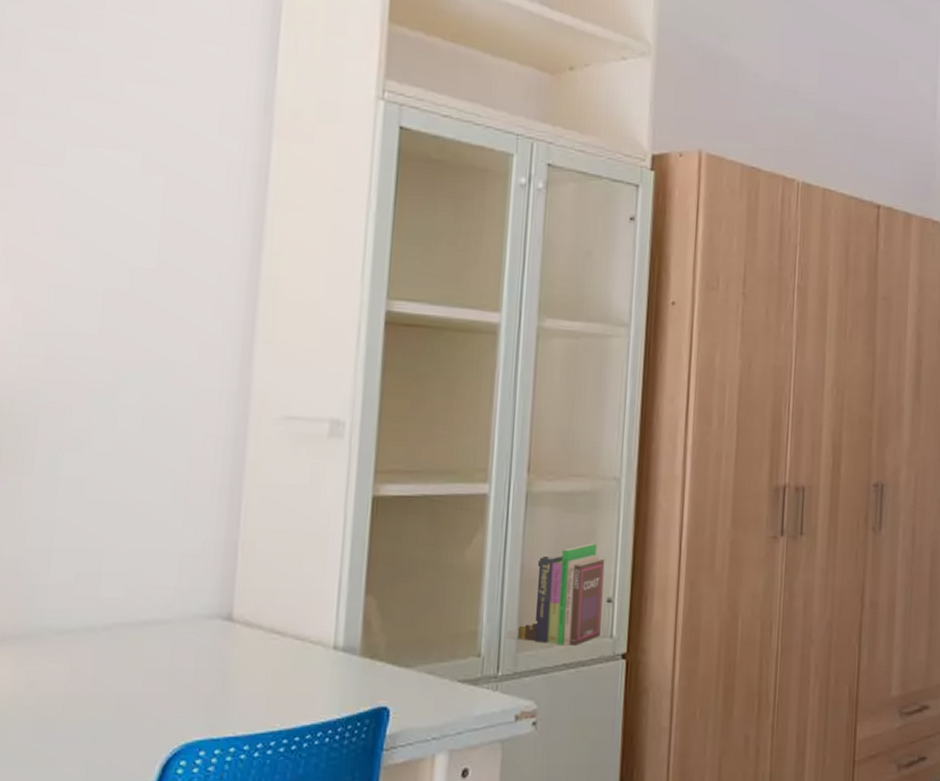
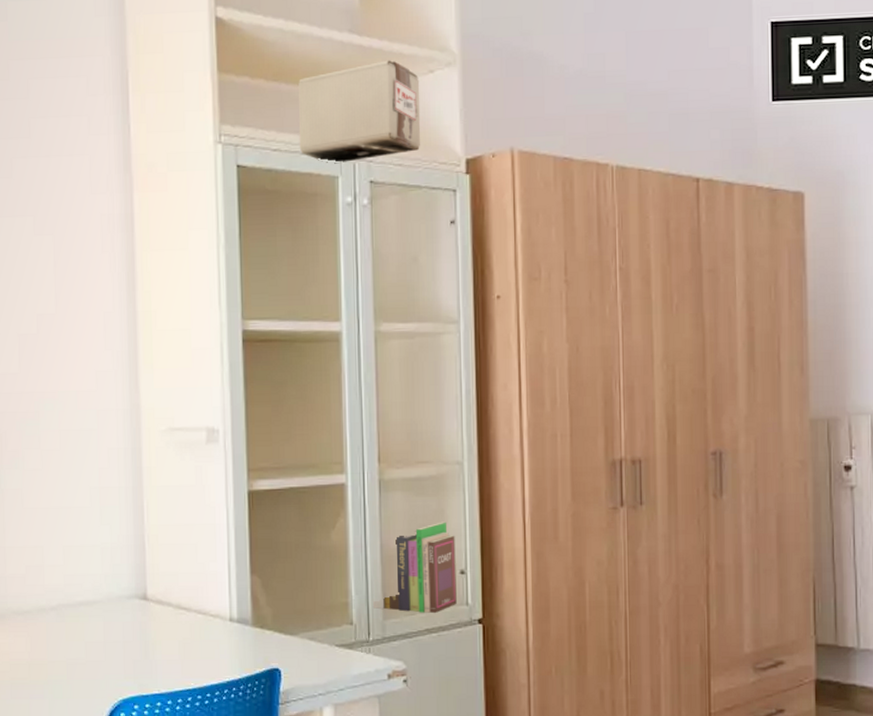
box: none [473,39,611,141] -> present [298,60,421,164]

